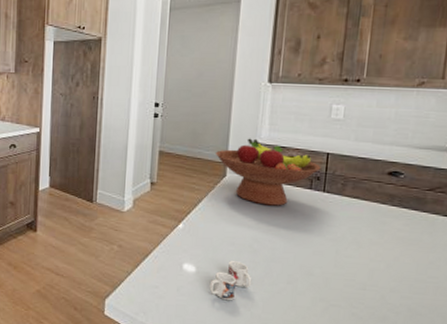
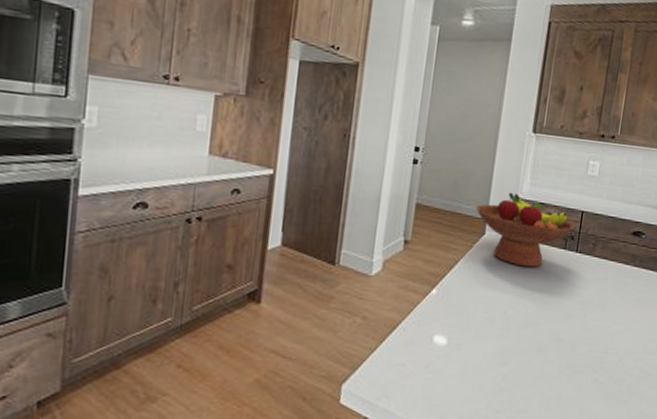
mug: present [209,261,252,301] -> none [459,330,504,375]

